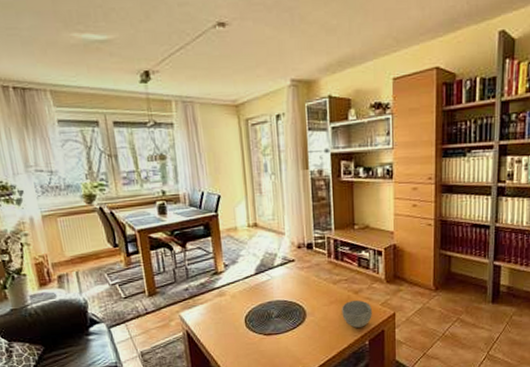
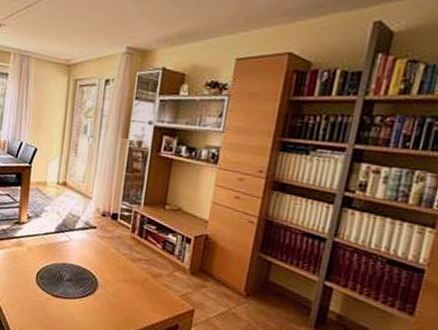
bowl: present [342,300,372,328] -> none [135,283,169,315]

